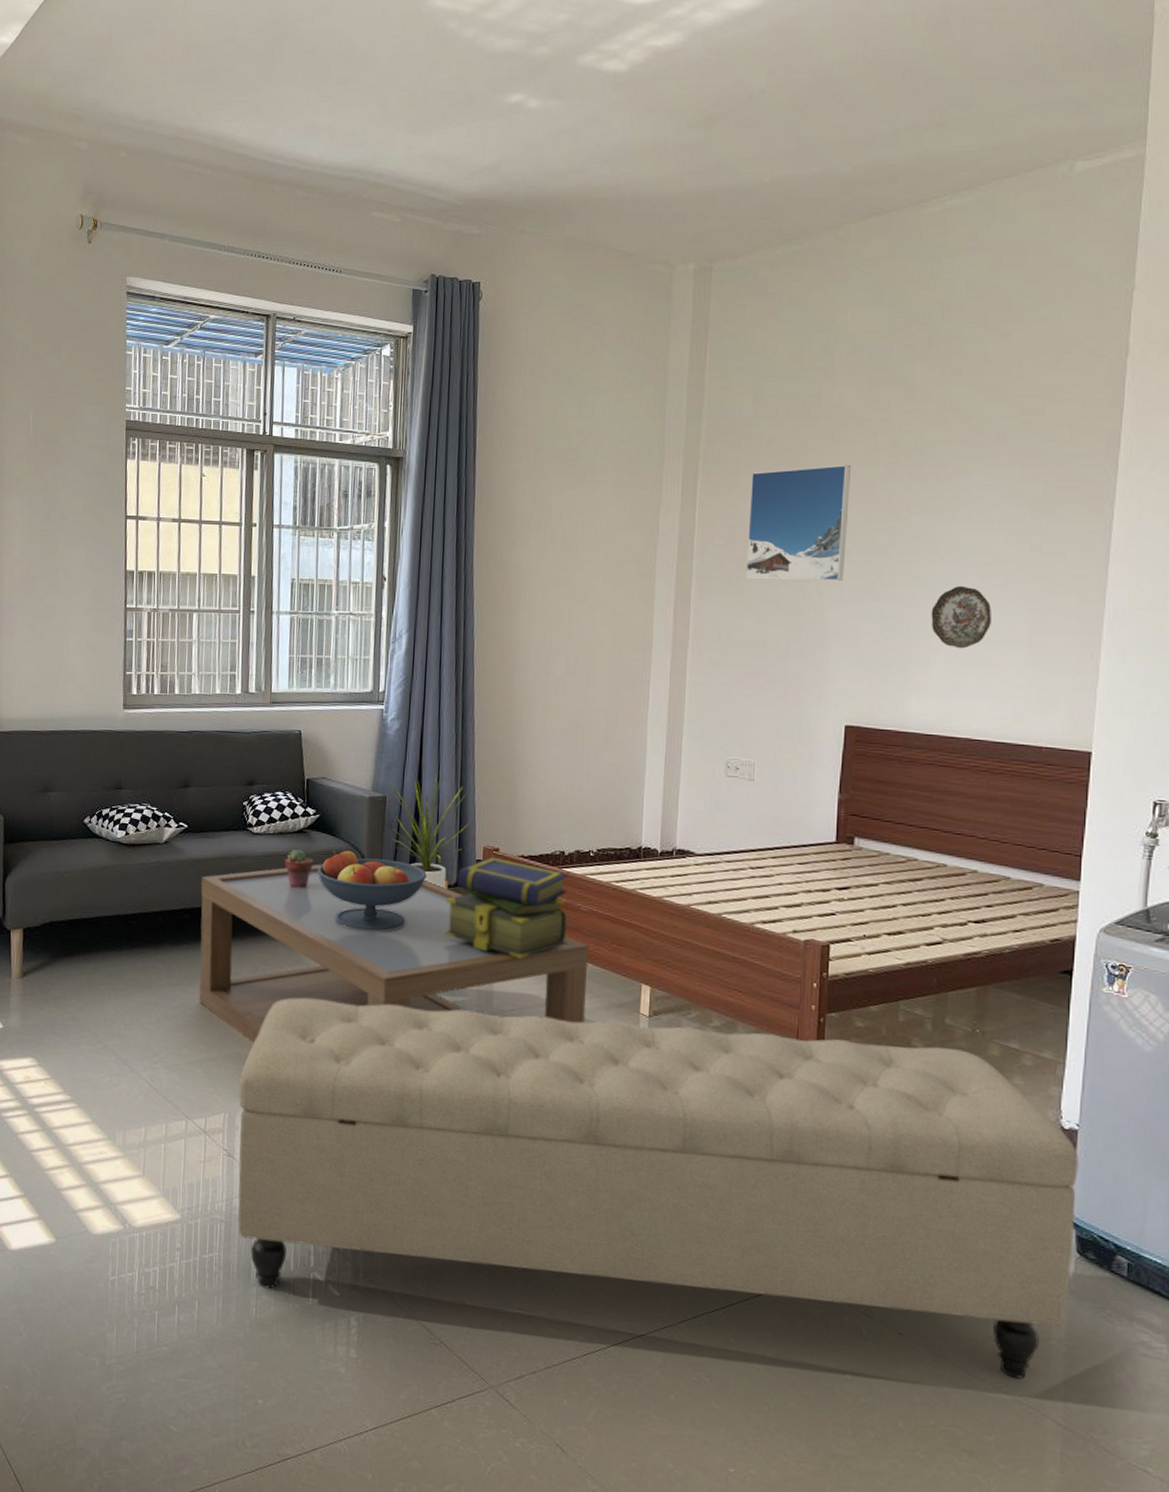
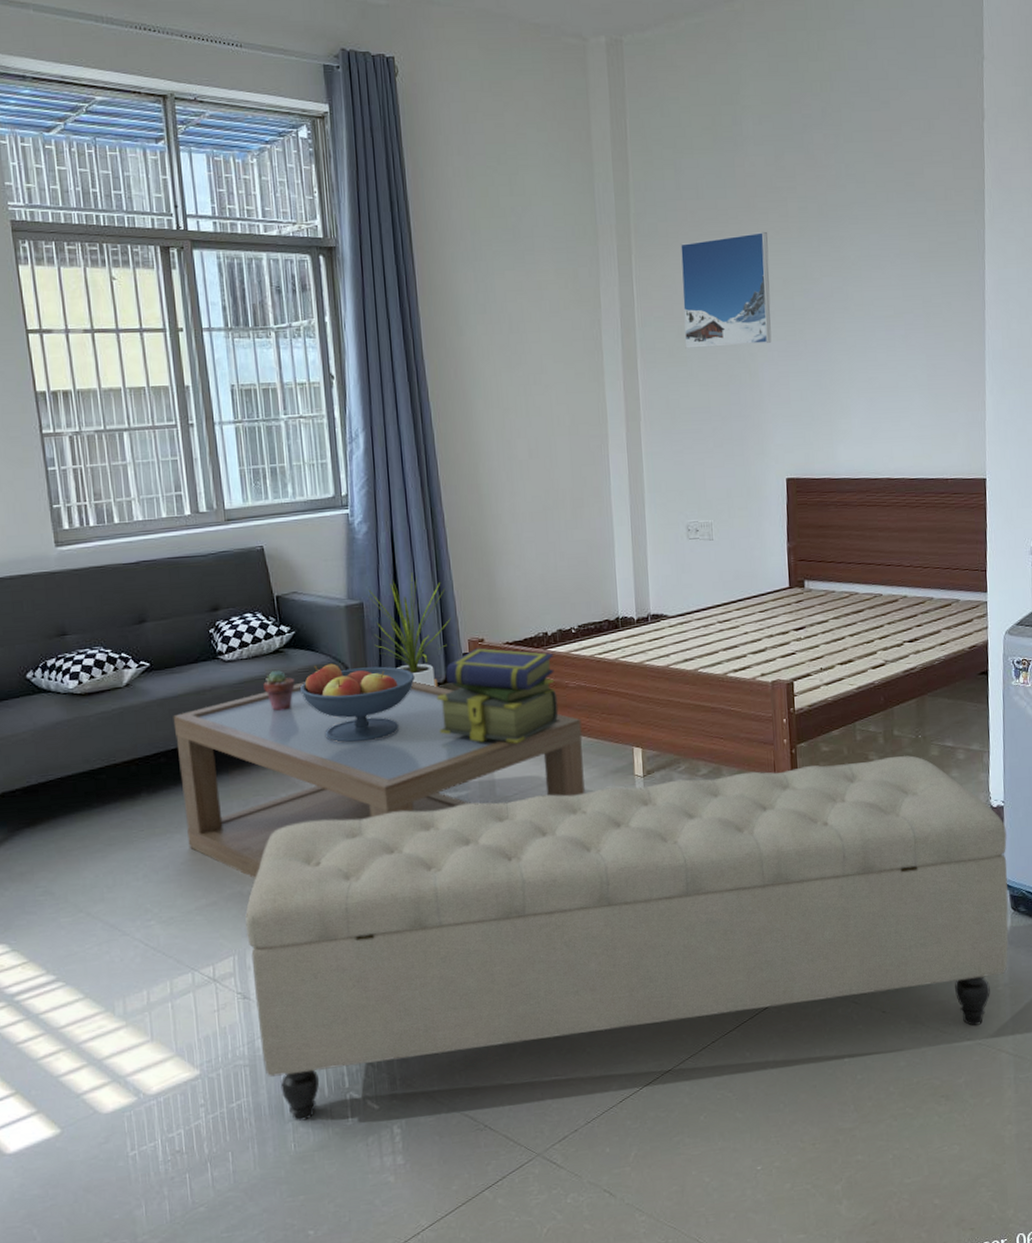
decorative plate: present [931,585,991,649] -> none [848,339,898,397]

